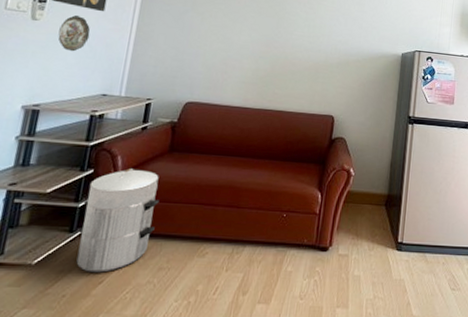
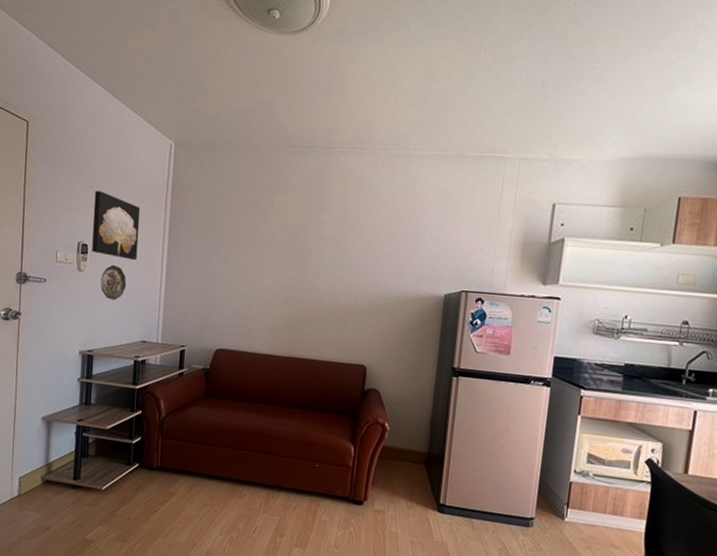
waste bin: present [76,168,159,273] -> none [135,411,199,503]

